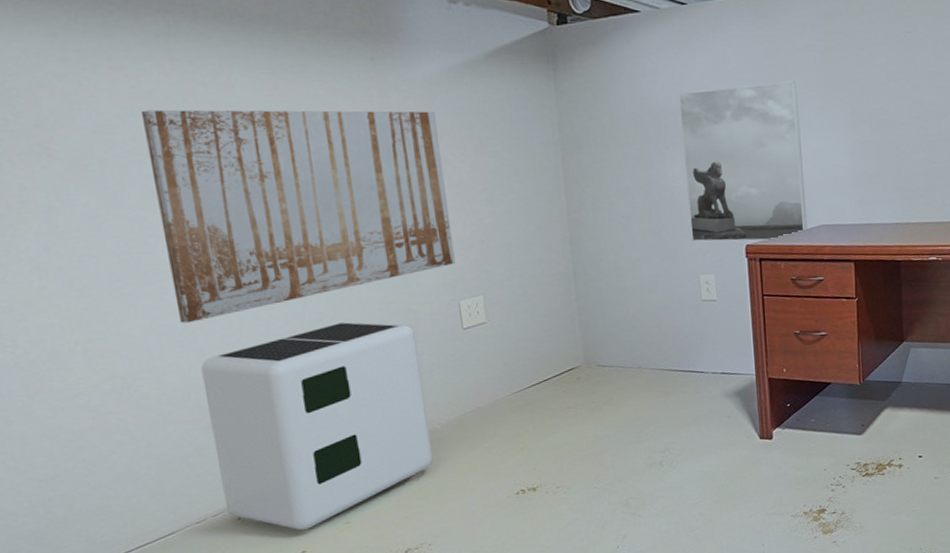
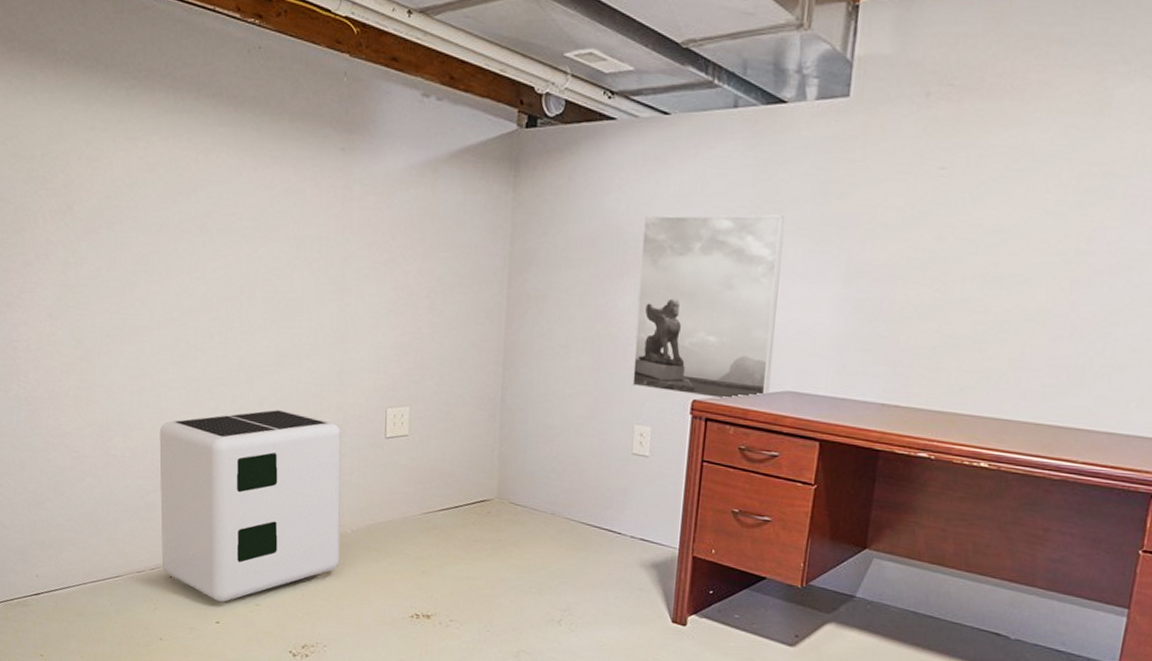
wall art: present [142,109,455,323] -> none [145,181,392,387]

